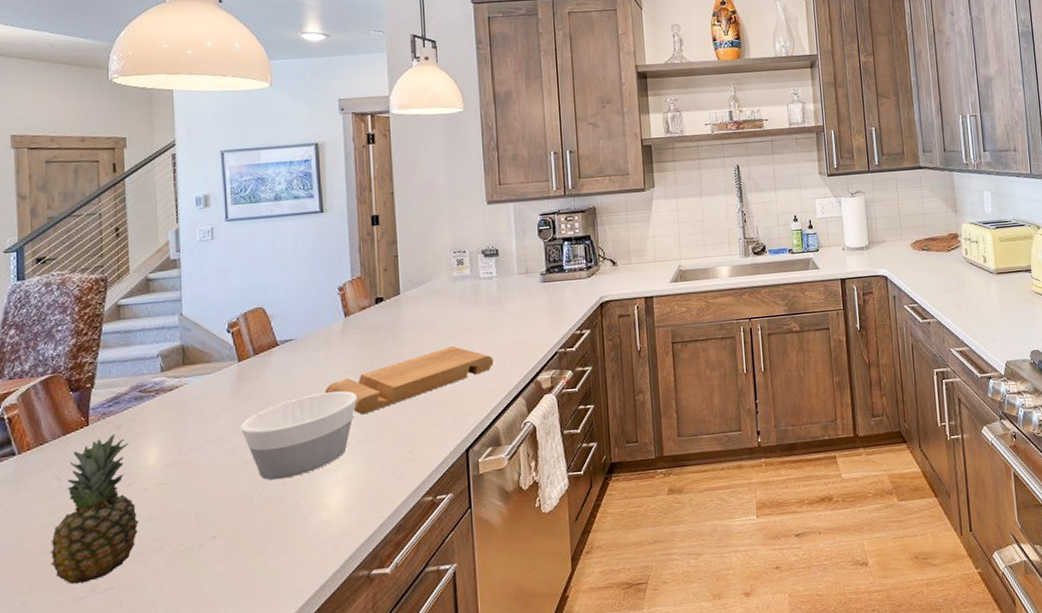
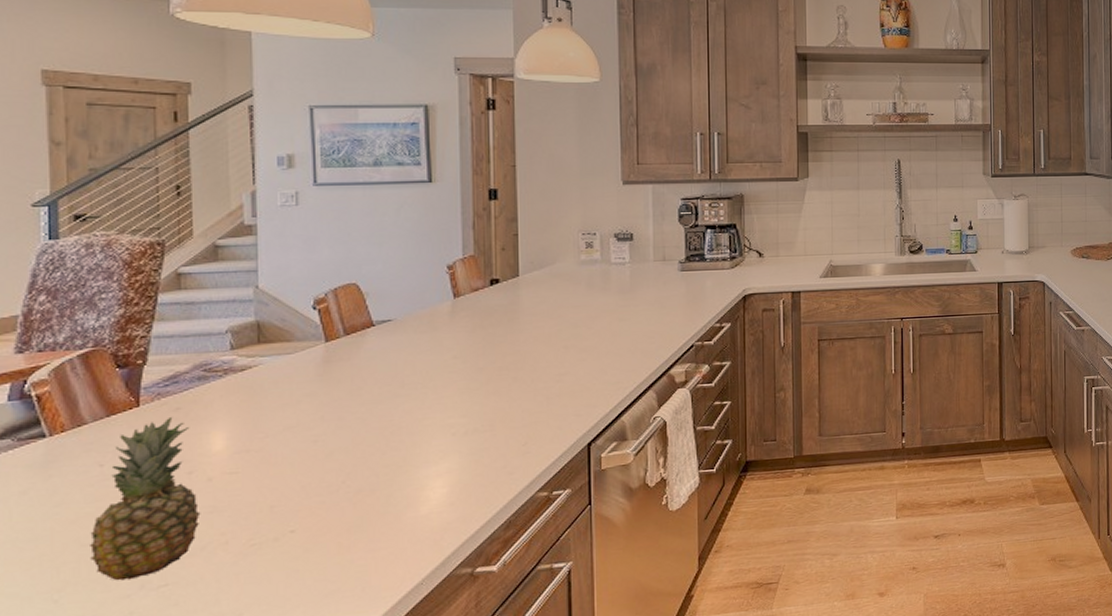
bowl: present [240,391,357,480] -> none [326,378,465,472]
cutting board: present [325,346,494,415] -> none [427,335,622,404]

